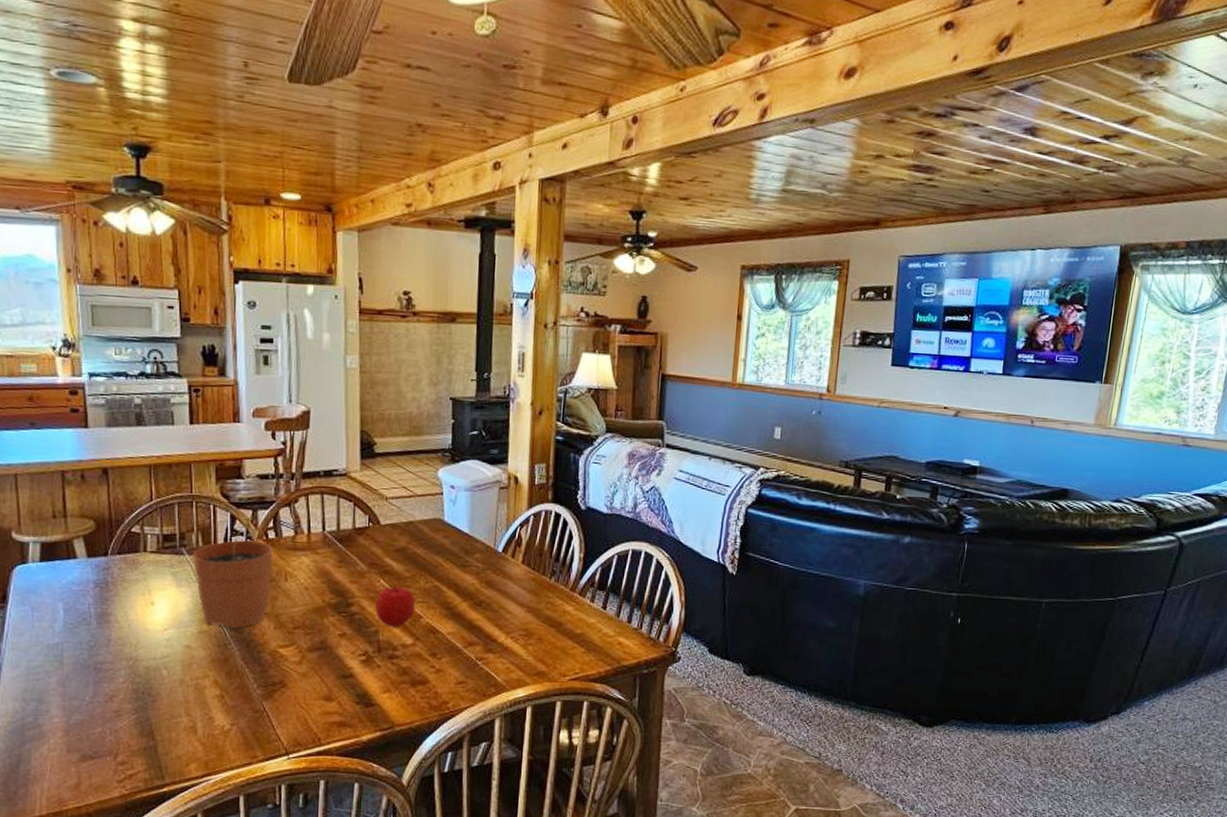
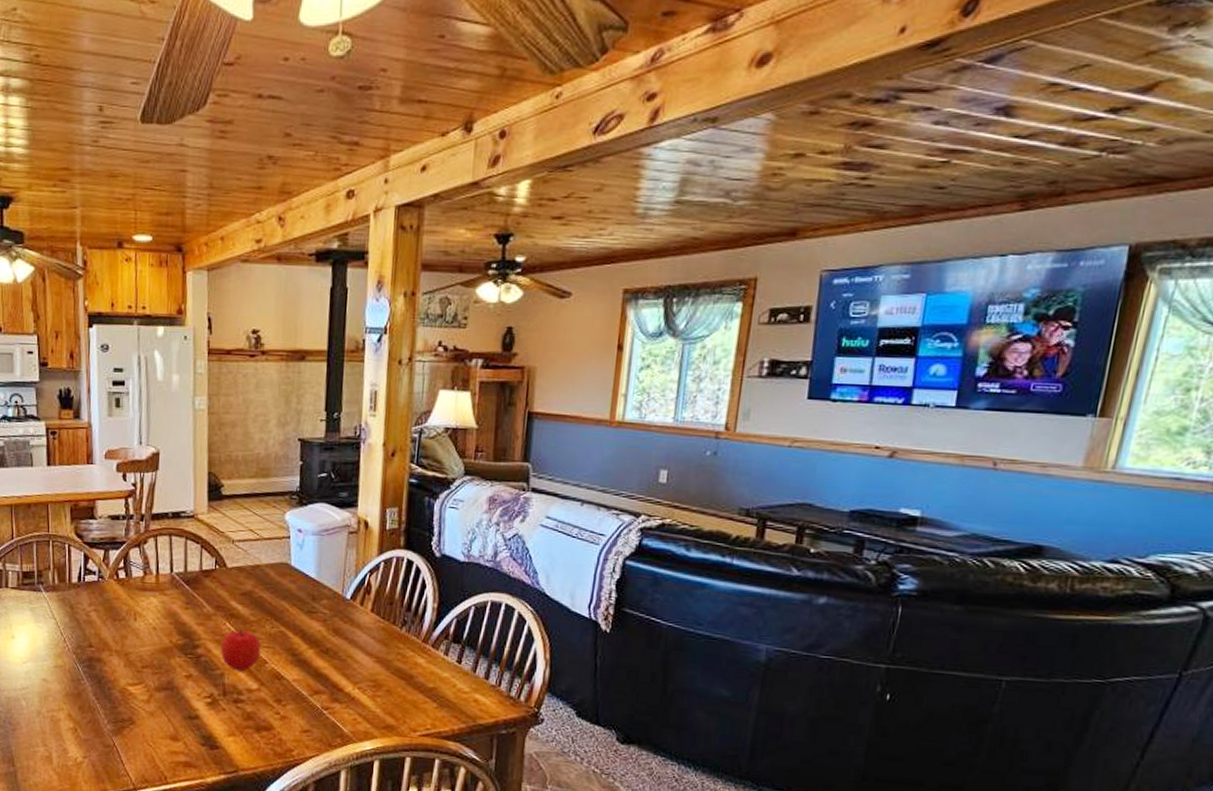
plant pot: present [192,516,273,629] -> none [49,556,124,665]

